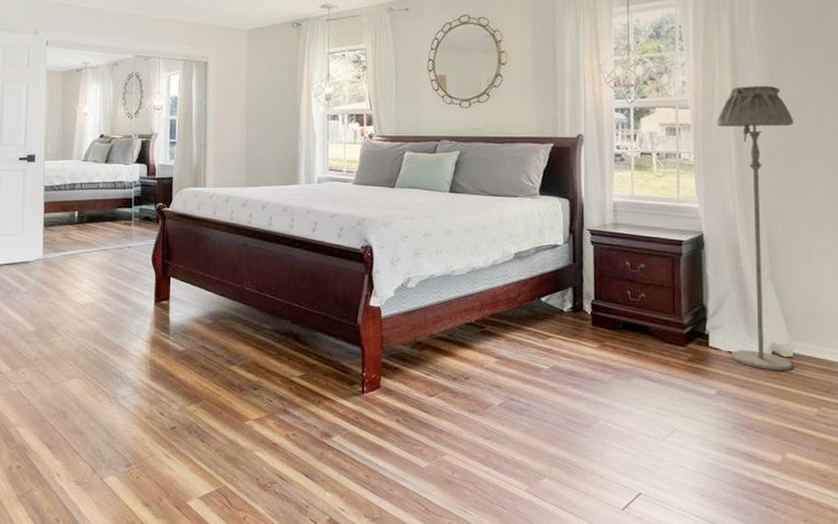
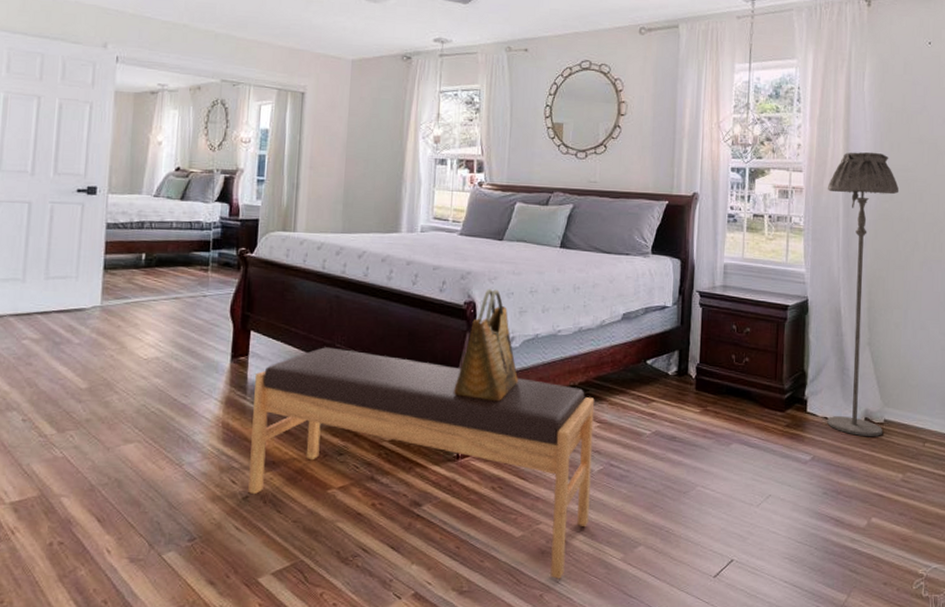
bench: none [175,291,492,509] -> present [248,347,595,579]
grocery bag: none [355,233,416,339] -> present [453,289,518,402]

